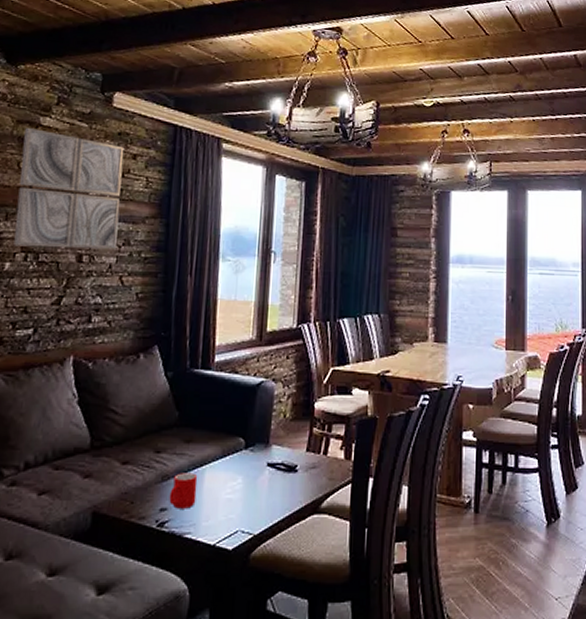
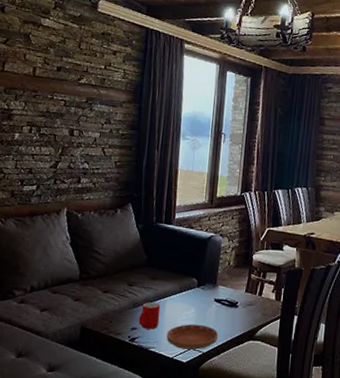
wall art: present [13,128,124,249] -> none [21,27,107,126]
saucer: none [206,497,274,532] -> present [166,324,219,350]

